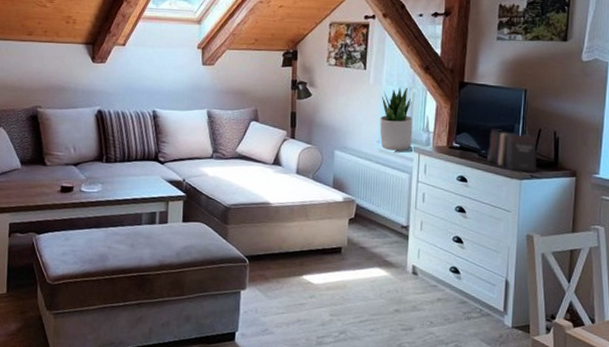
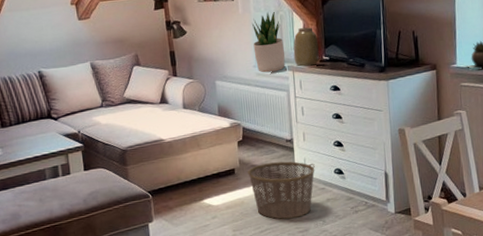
basket: none [354,247,429,313] -> present [246,161,315,219]
vase: none [421,109,450,151] -> present [293,27,319,67]
books: present [487,129,538,173] -> none [355,36,401,74]

